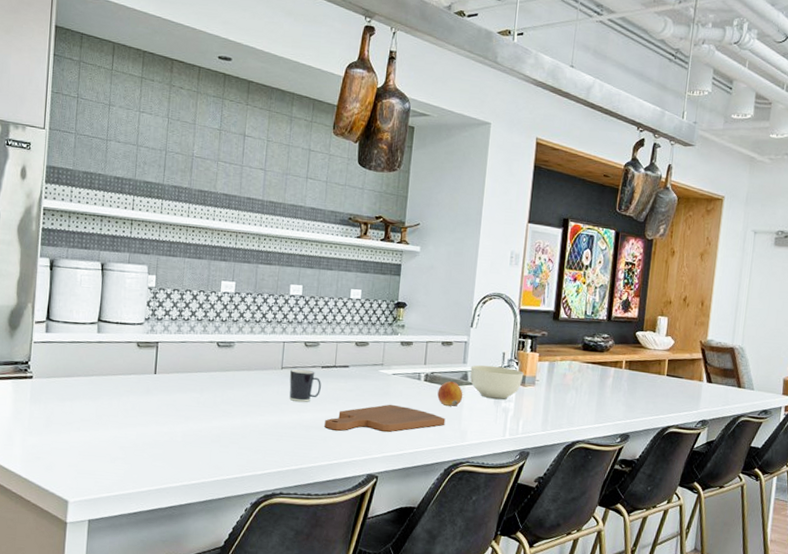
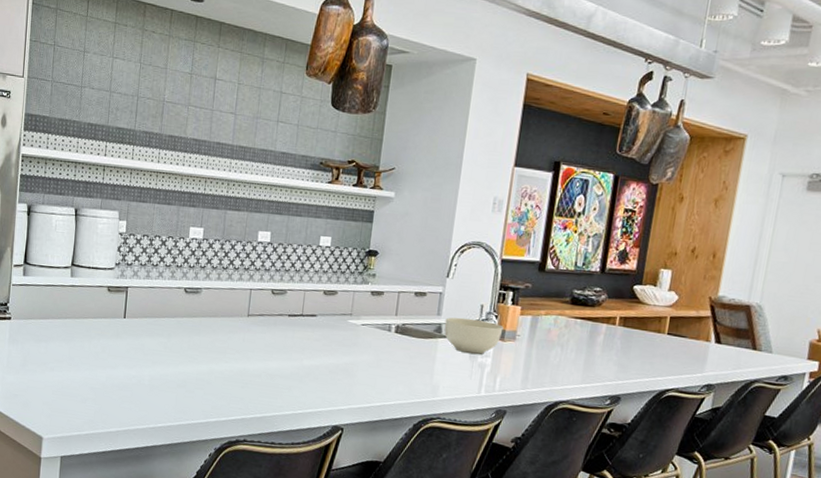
mug: present [289,368,321,403] -> none [255,316,288,351]
cutting board: present [324,404,446,433] -> none [290,355,417,385]
fruit: present [437,381,463,406] -> none [408,333,436,360]

